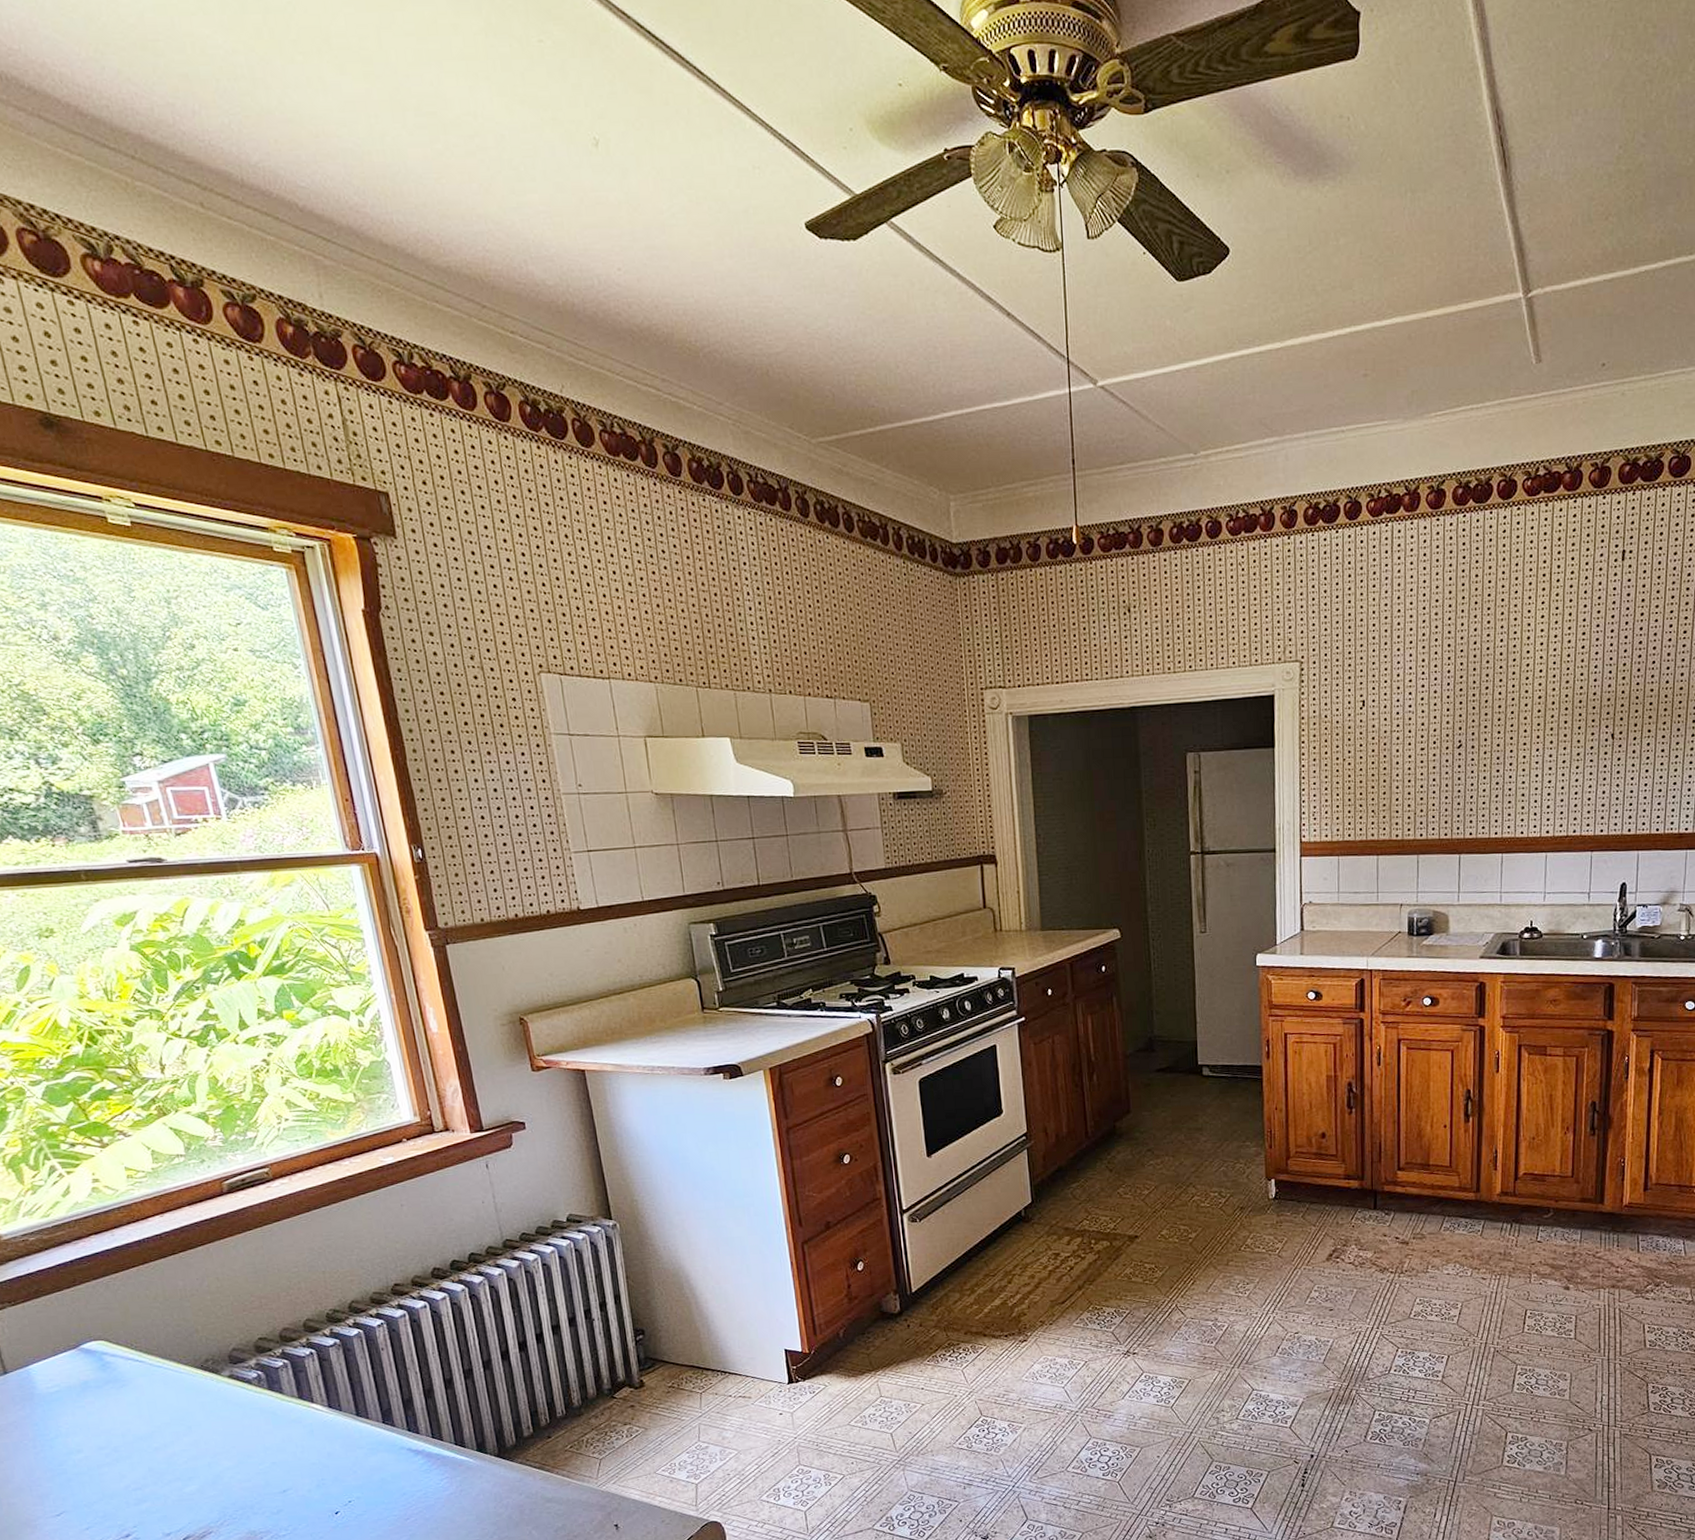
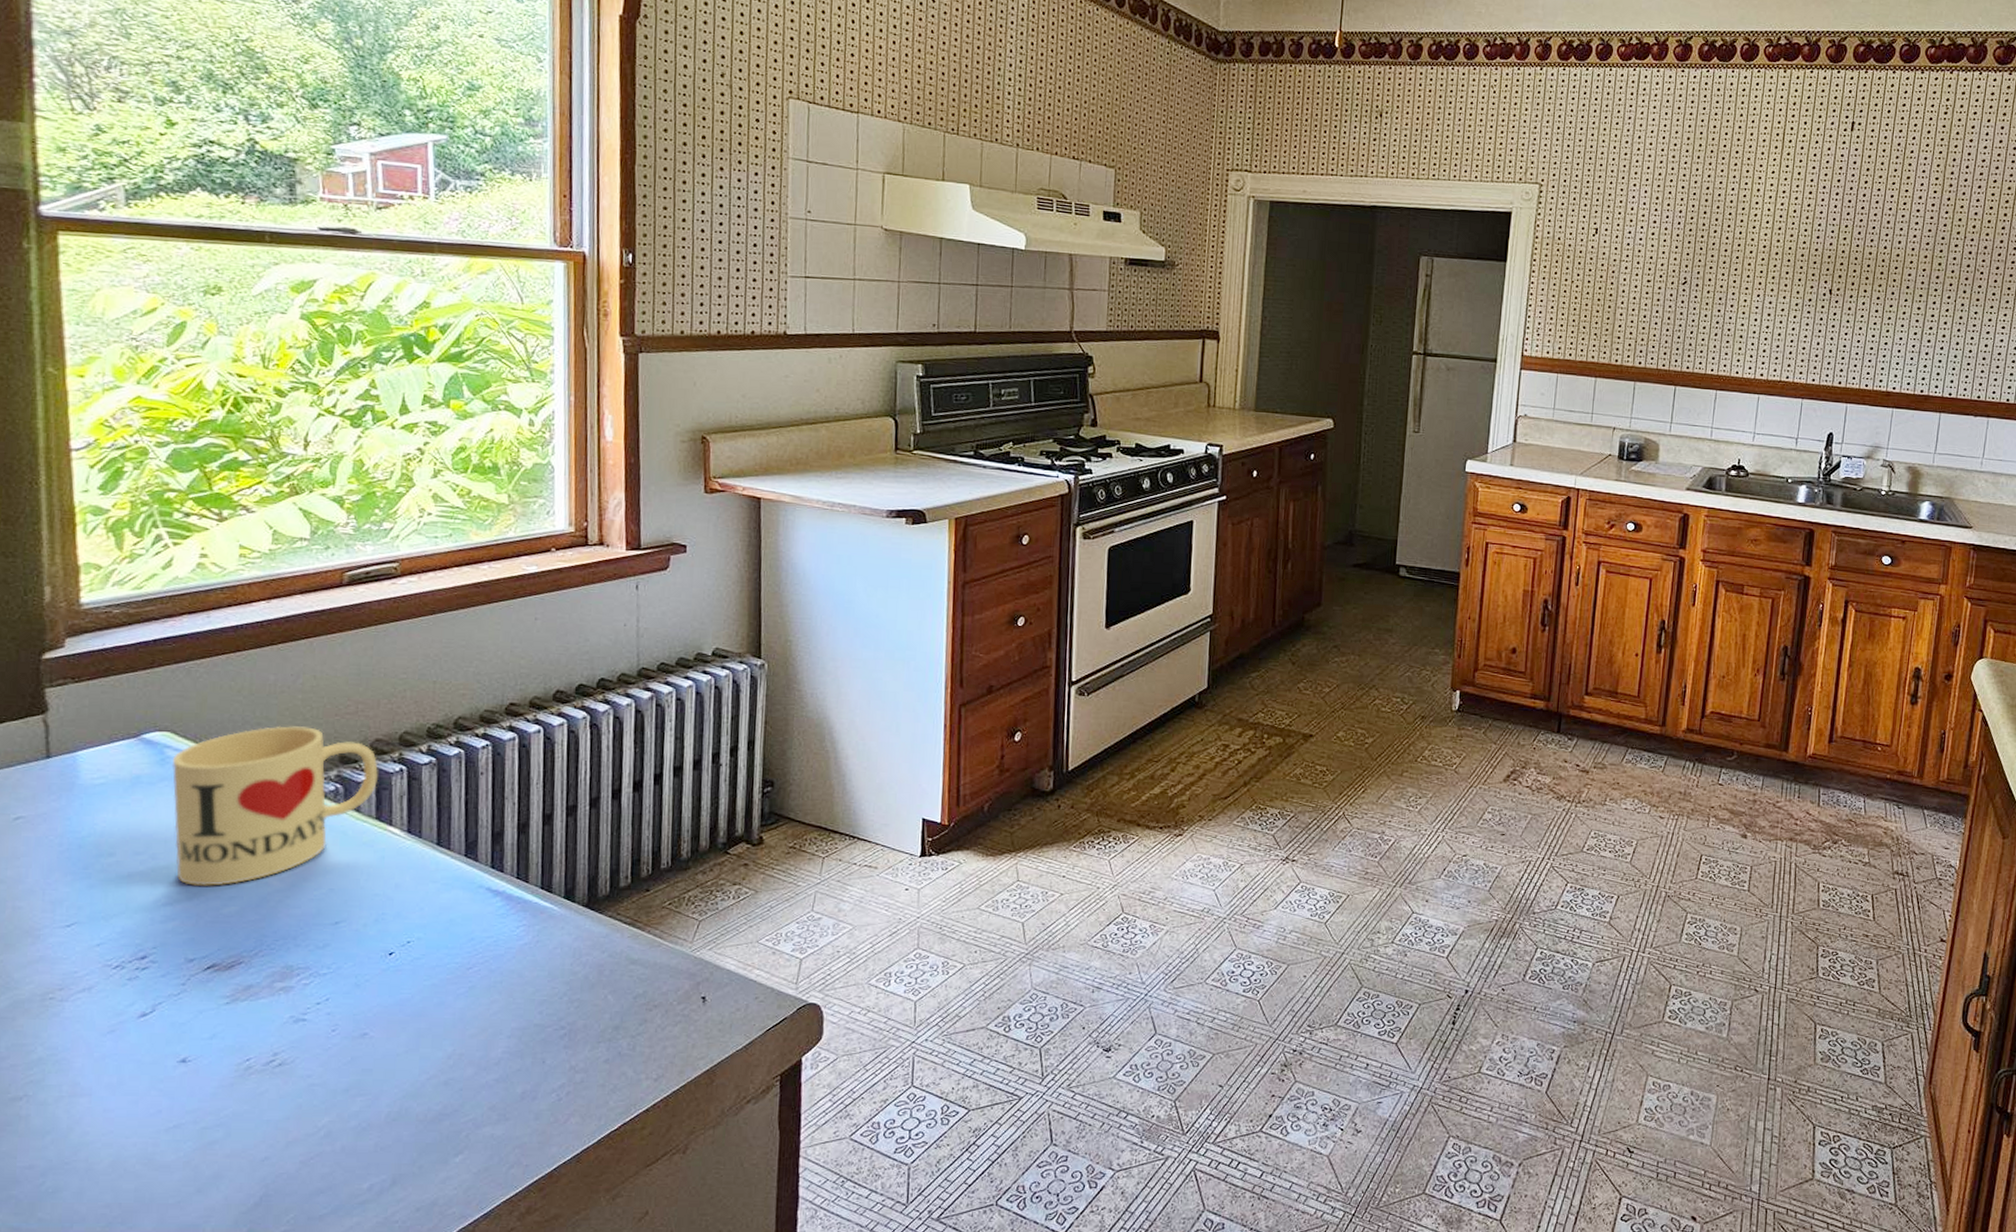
mug: none [112,1323,293,1471] -> present [171,726,378,886]

